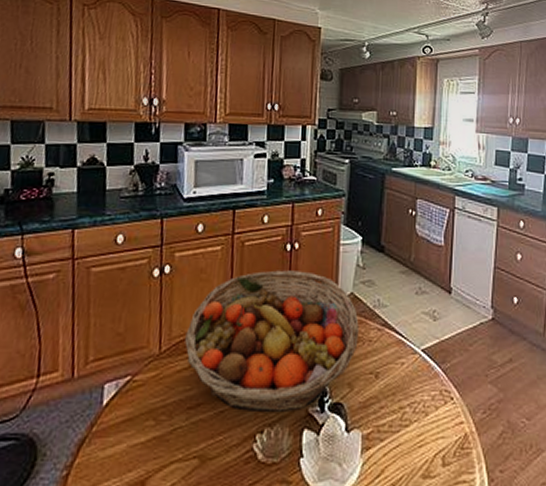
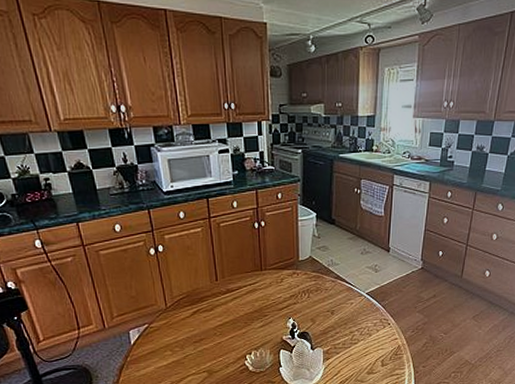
fruit basket: present [185,270,359,413] -> none [184,243,317,342]

